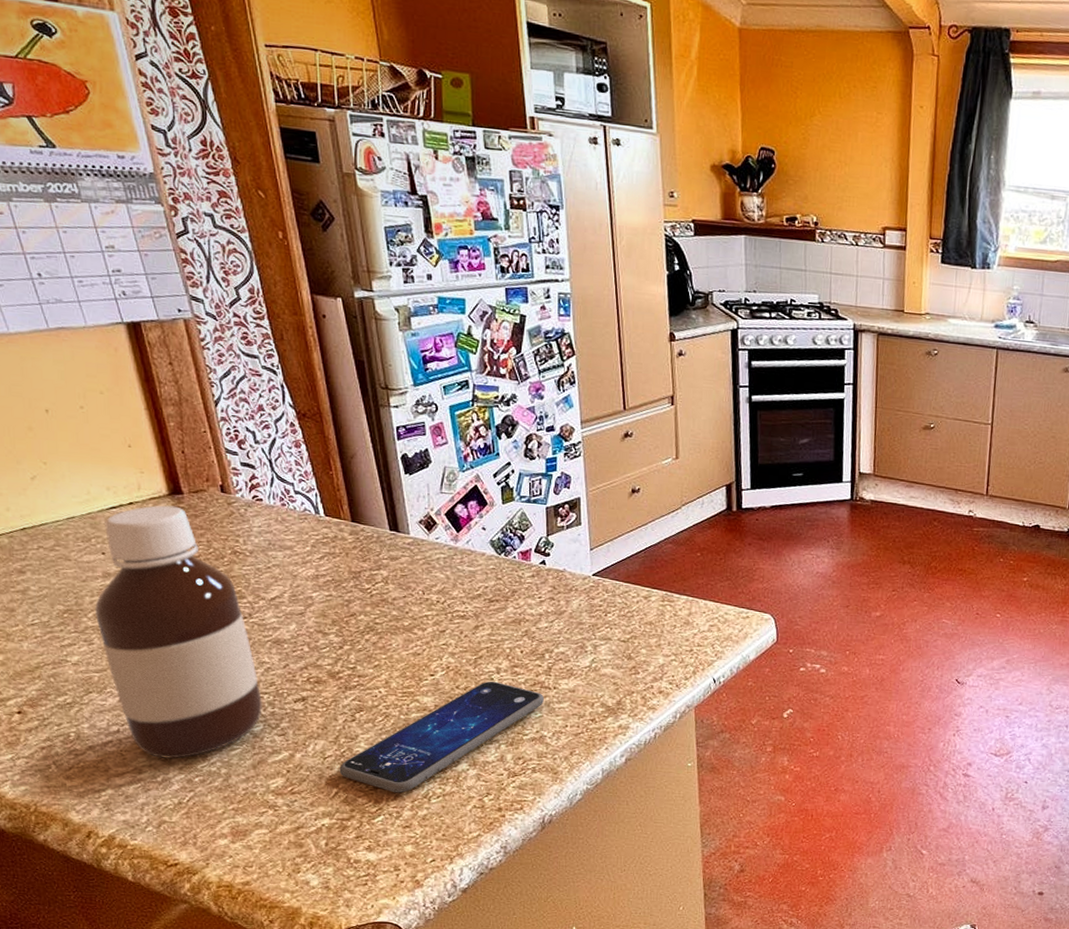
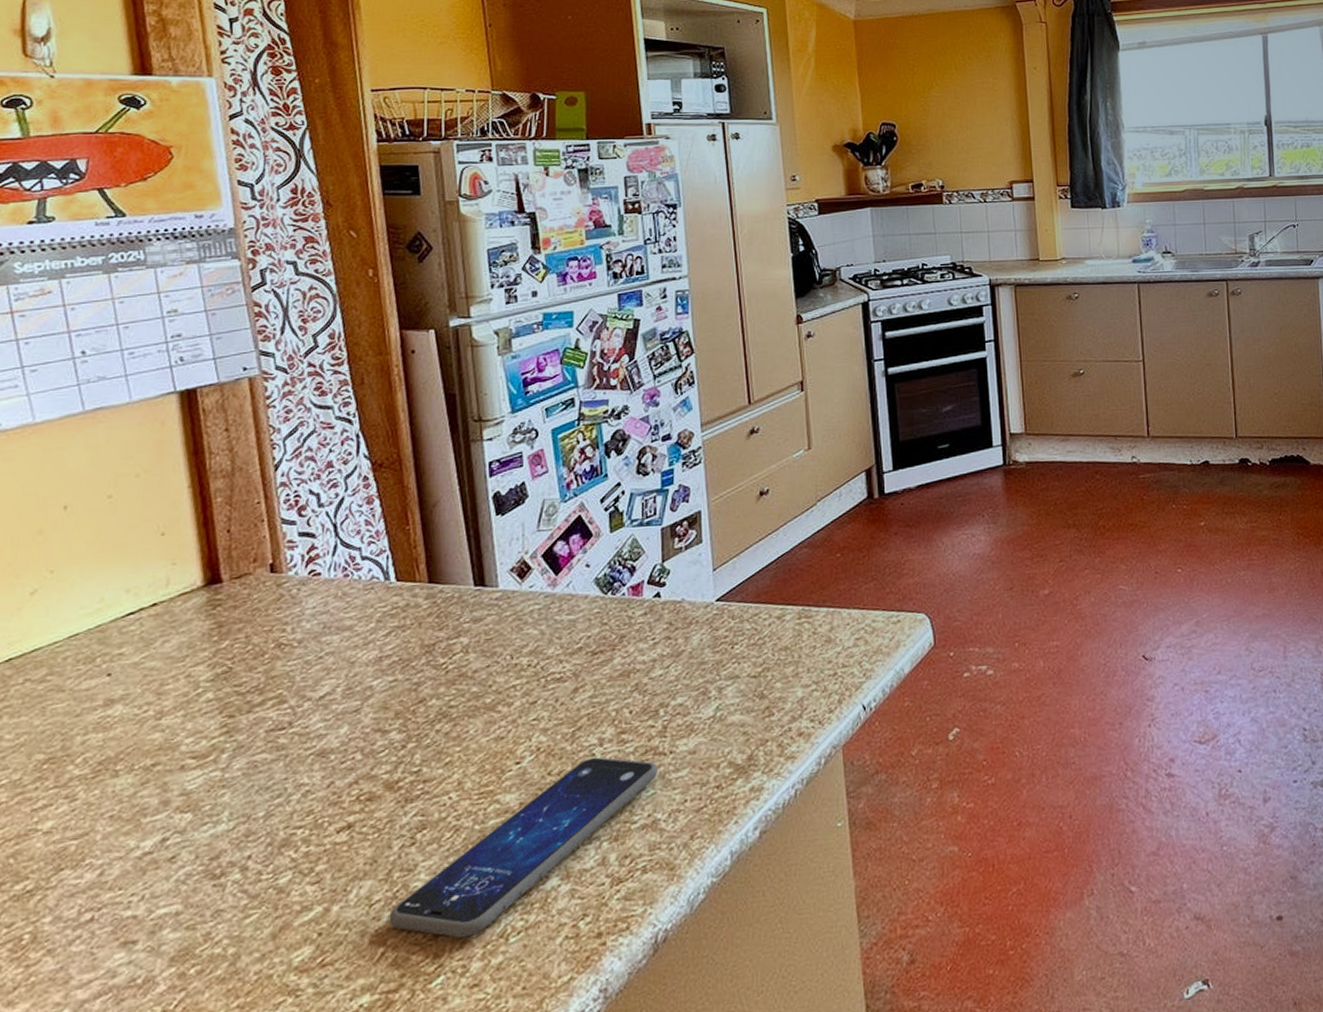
bottle: present [94,505,262,759] -> none [85,599,294,948]

